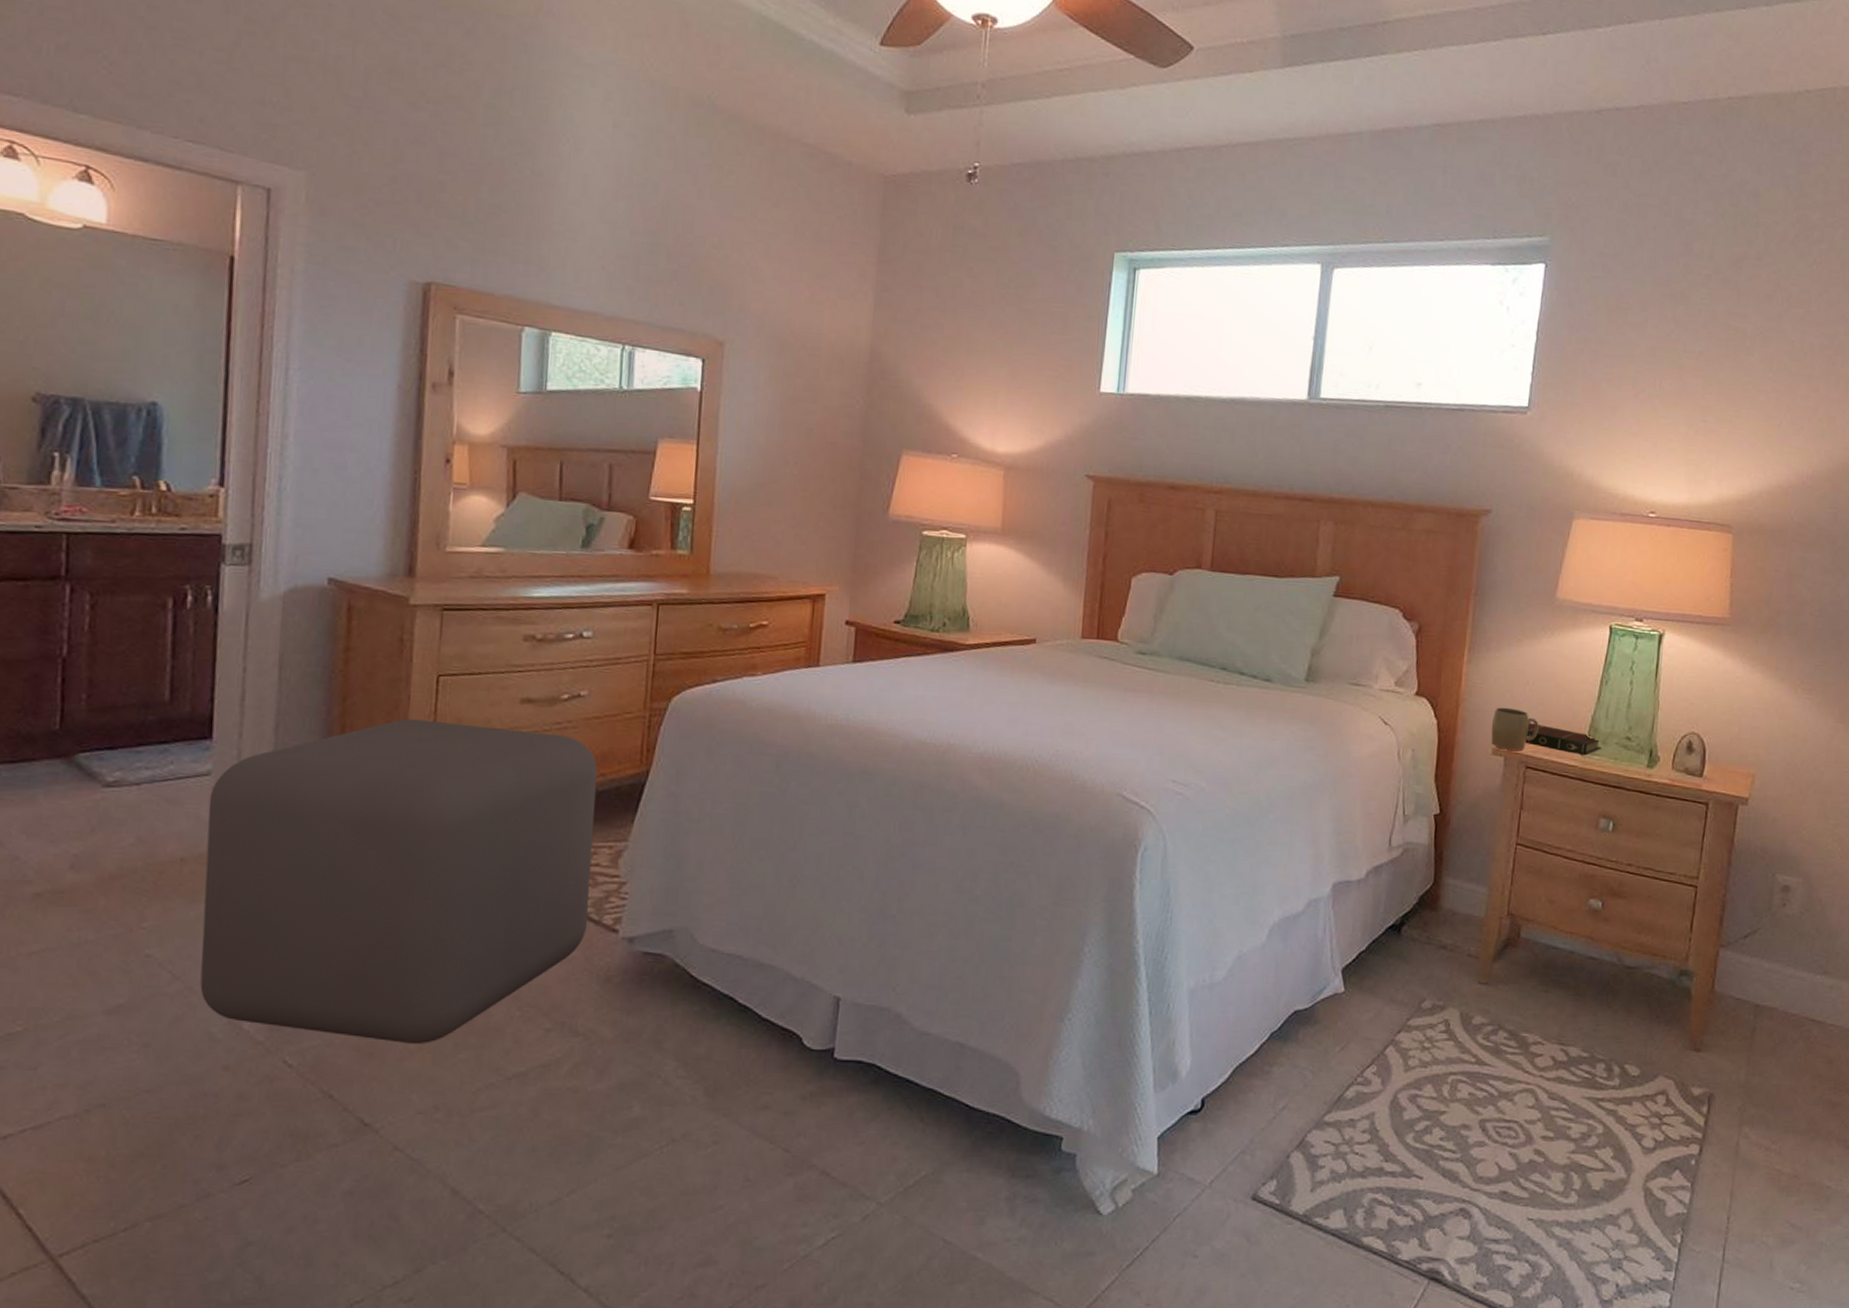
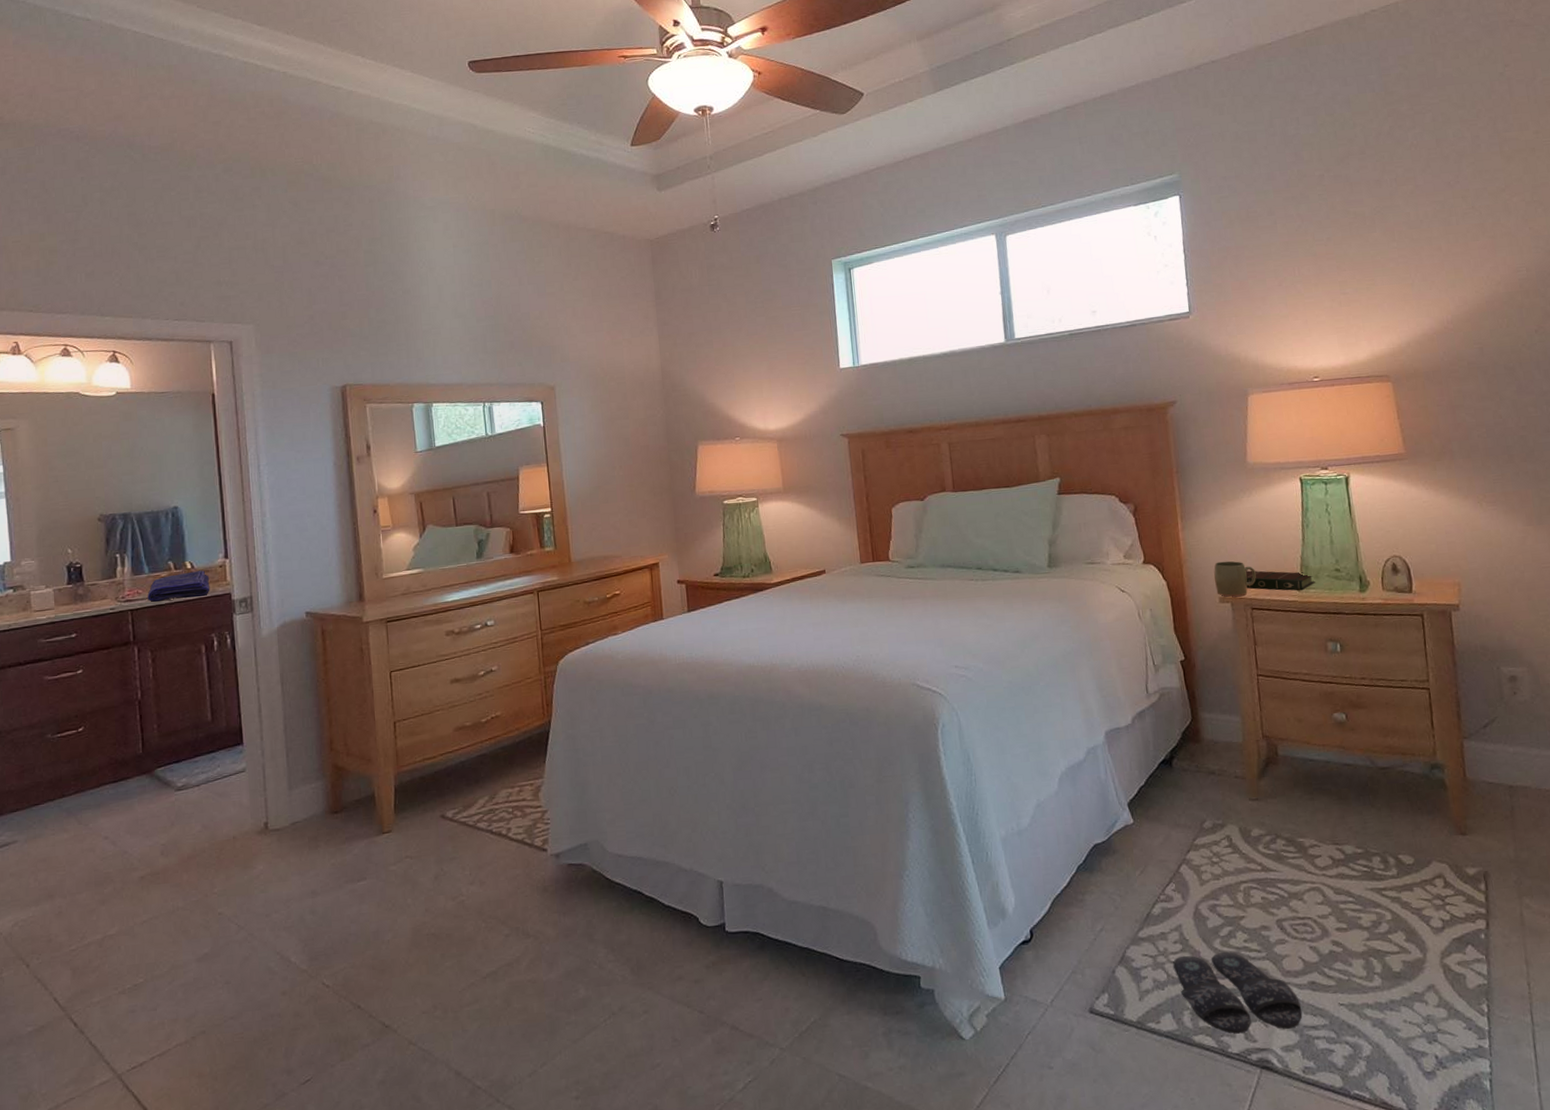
towel: none [94,495,193,532] -> present [147,570,210,602]
cube: present [200,718,597,1045] -> none [246,703,524,959]
slippers: none [1356,1147,1487,1239] -> present [1173,952,1303,1034]

